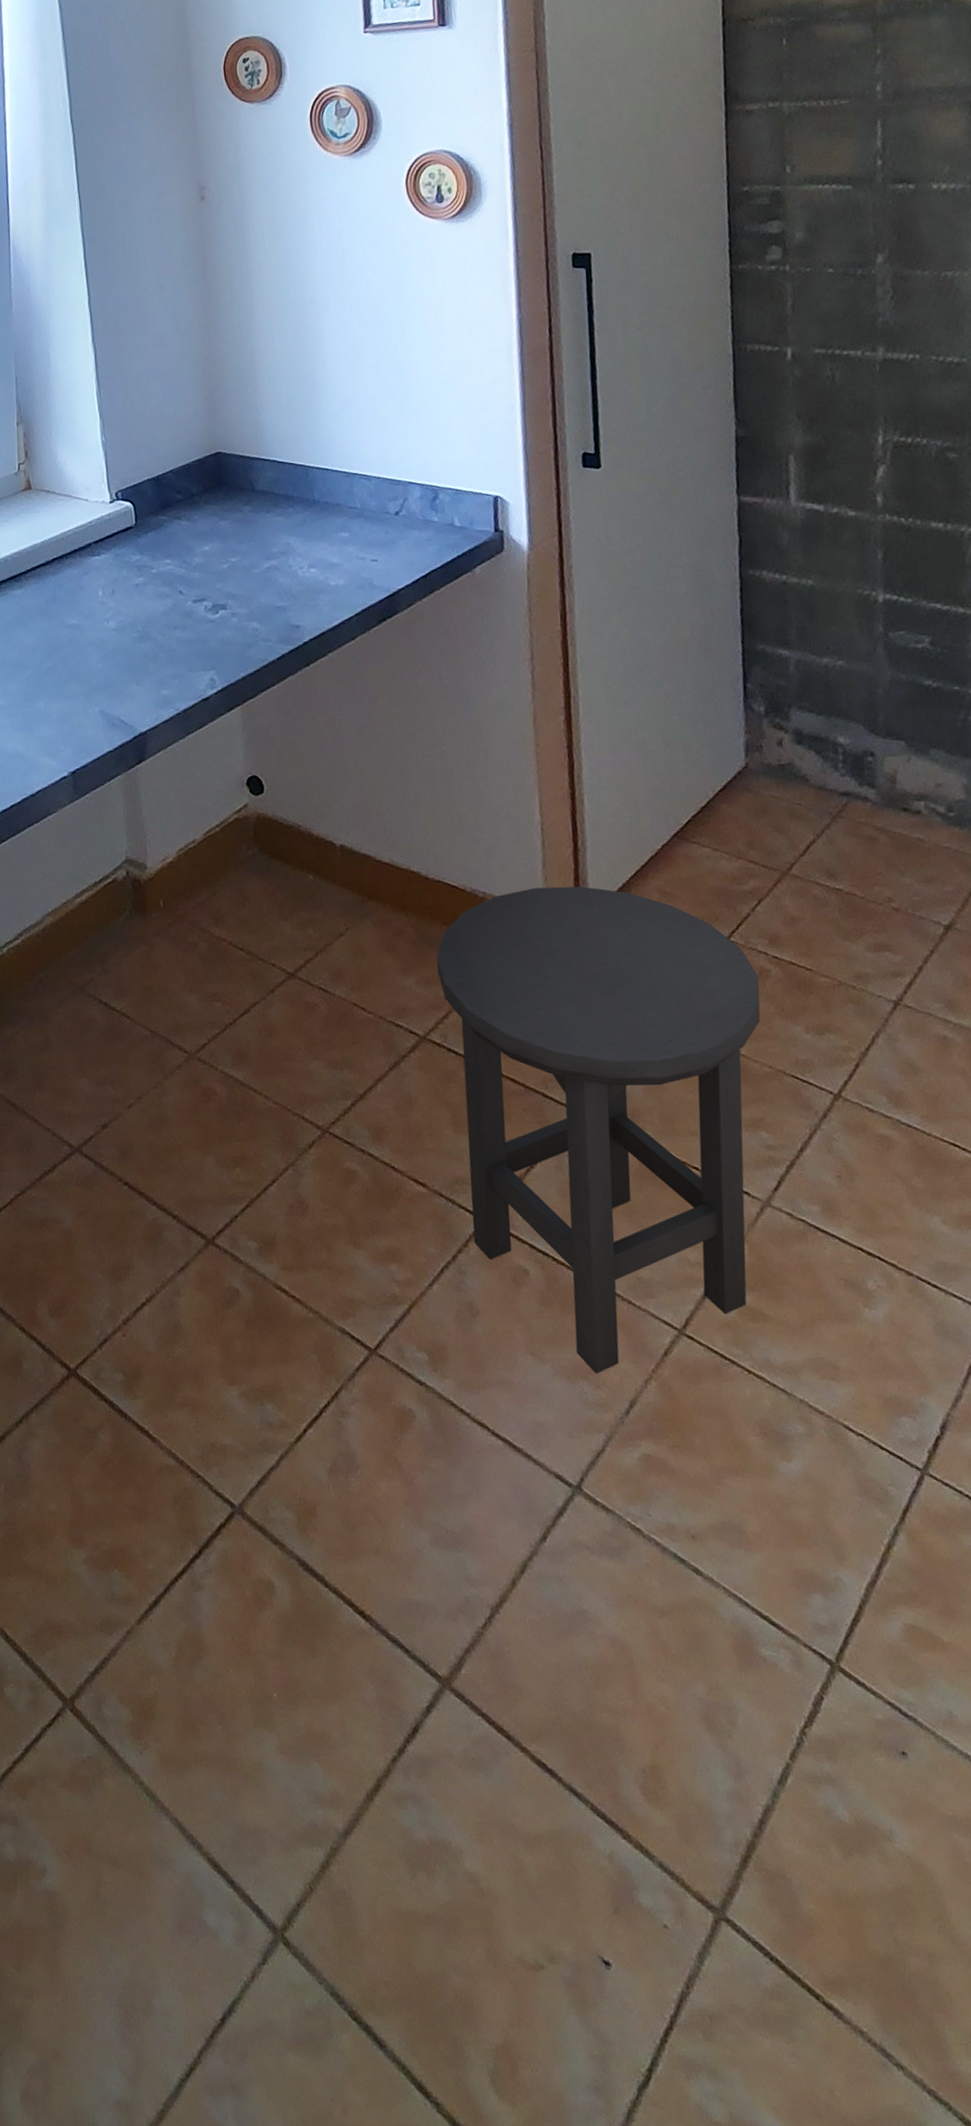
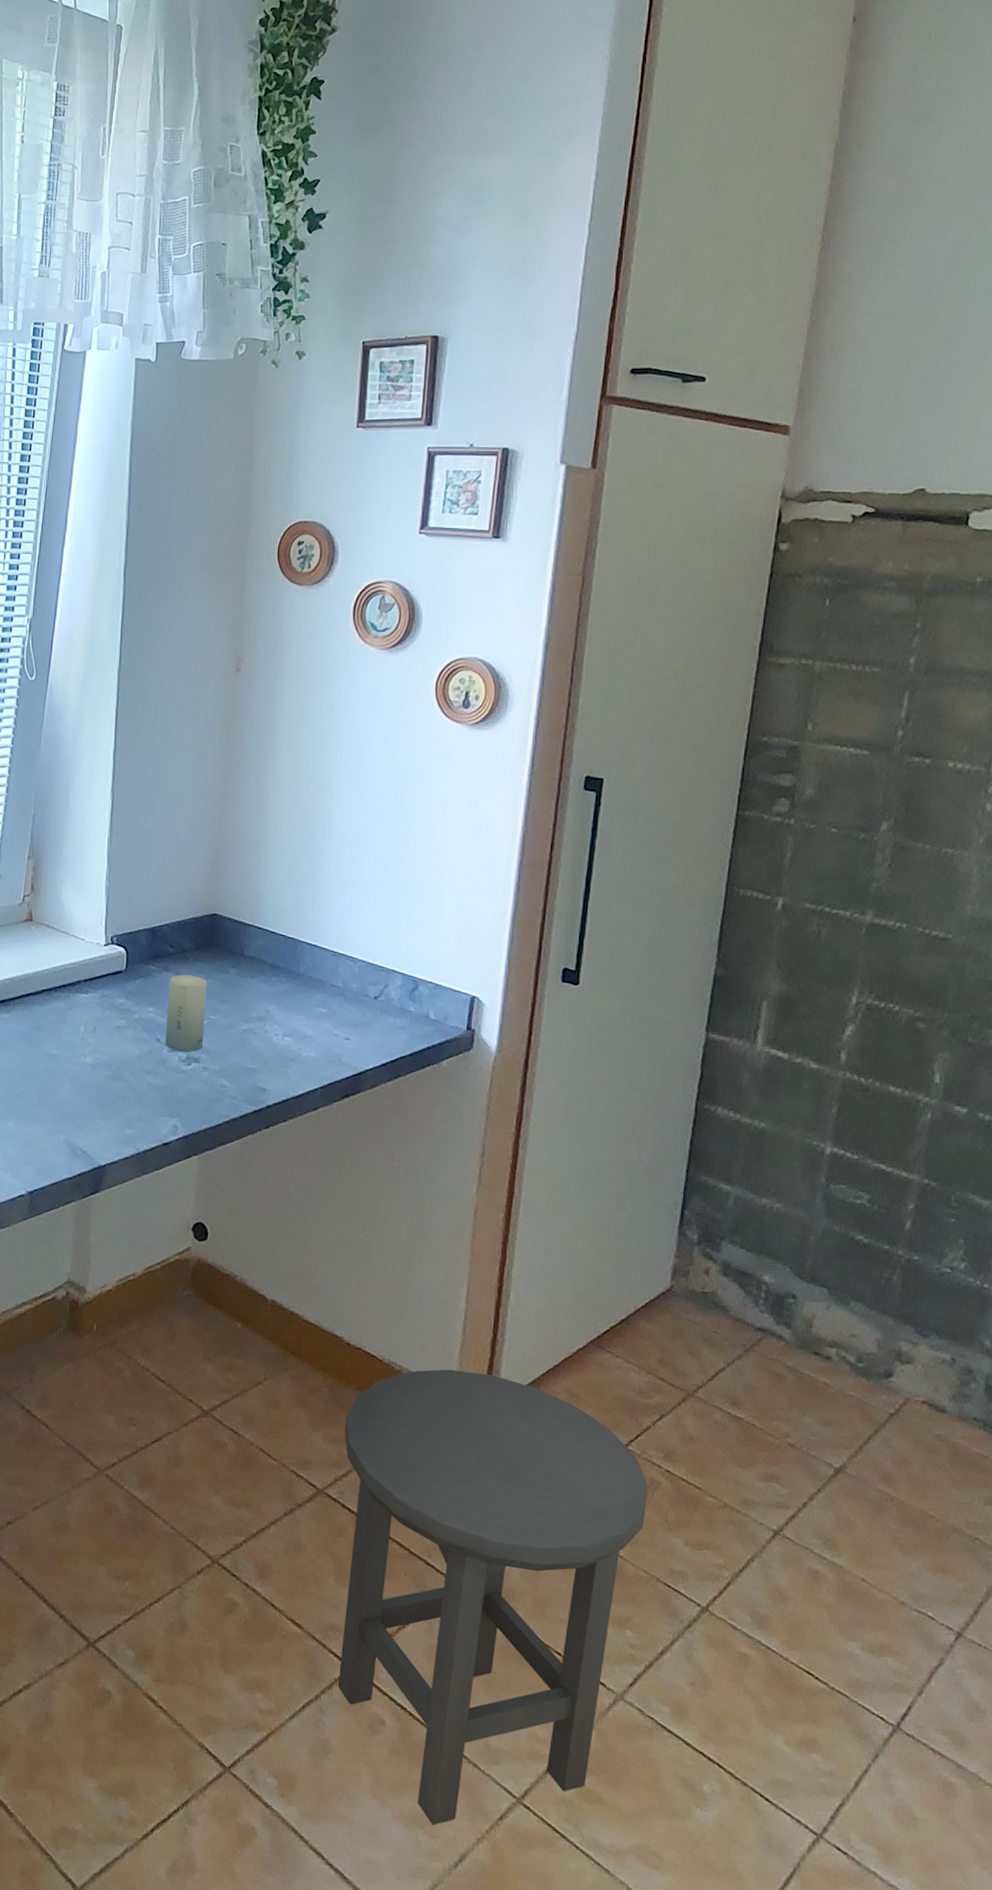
candle: none [182,519,227,601] -> present [165,974,208,1052]

